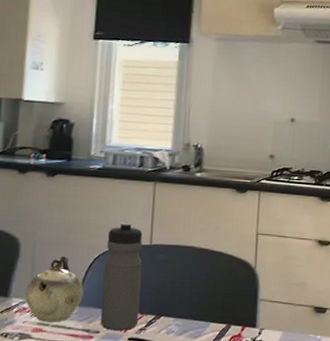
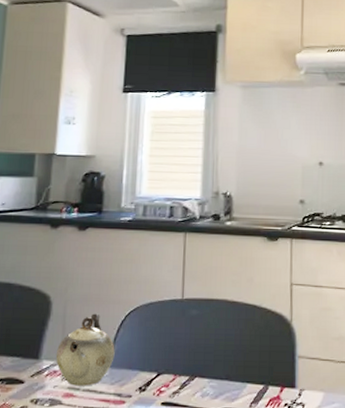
water bottle: present [100,221,143,331] -> none [132,275,175,394]

